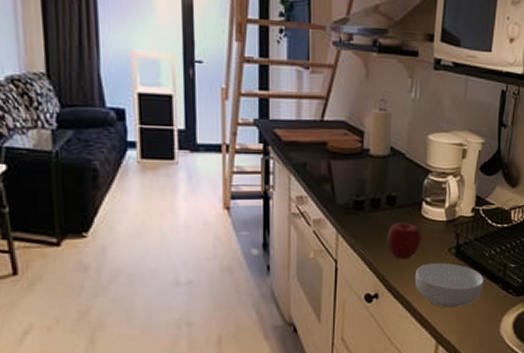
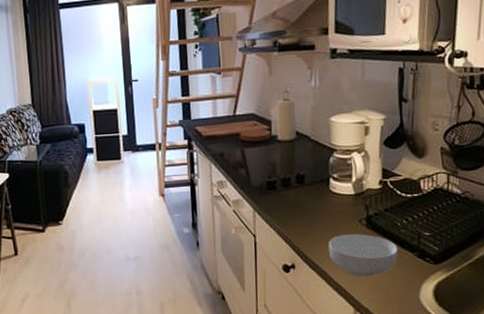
apple: present [387,222,421,260] -> none [299,198,331,232]

